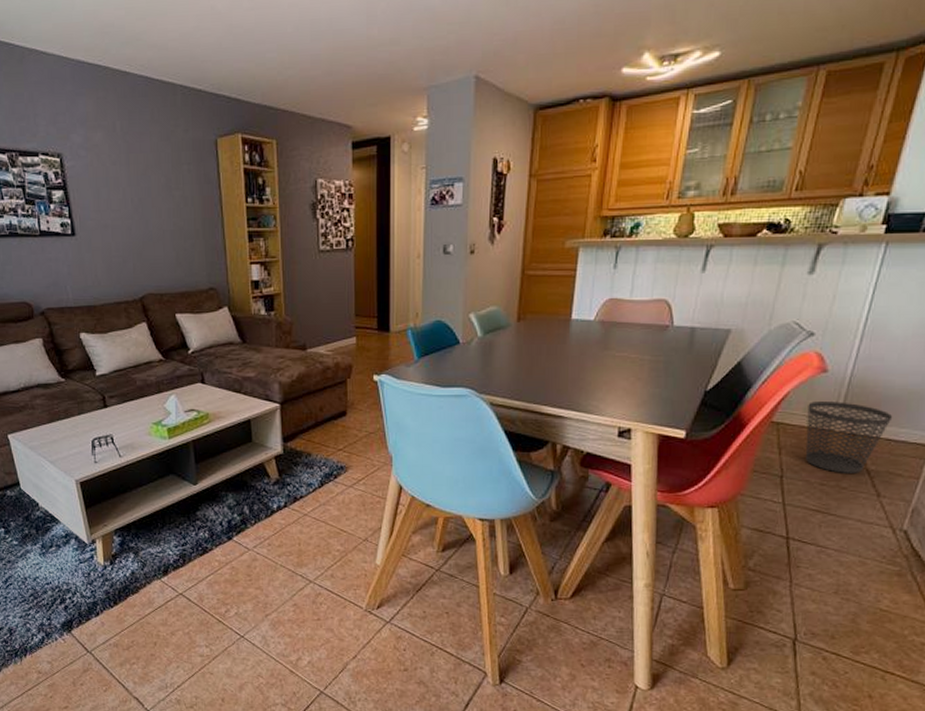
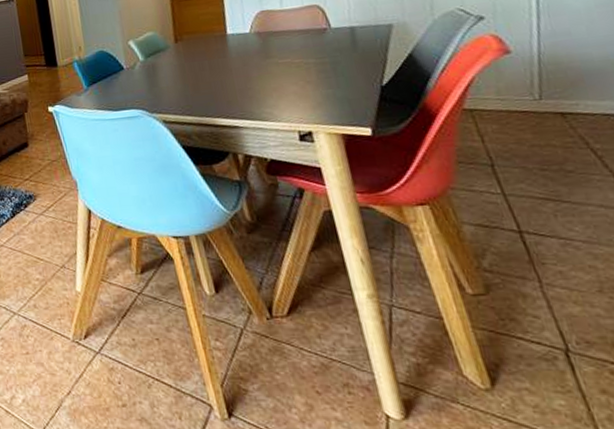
wastebasket: present [805,402,893,473] -> none [499,80,603,156]

